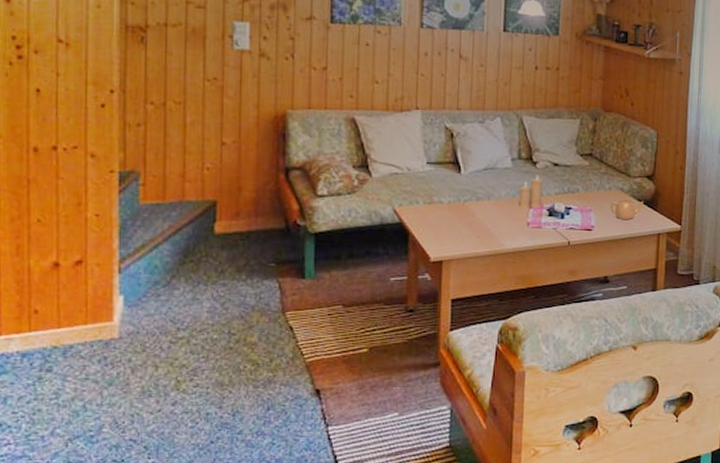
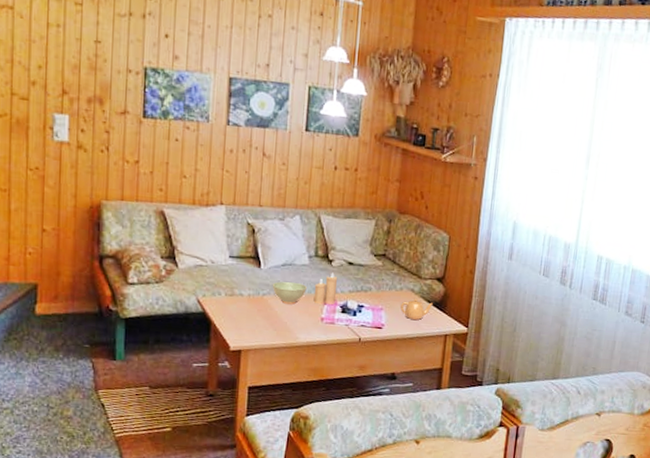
bowl: none [473,186,511,210] -> present [272,281,307,305]

